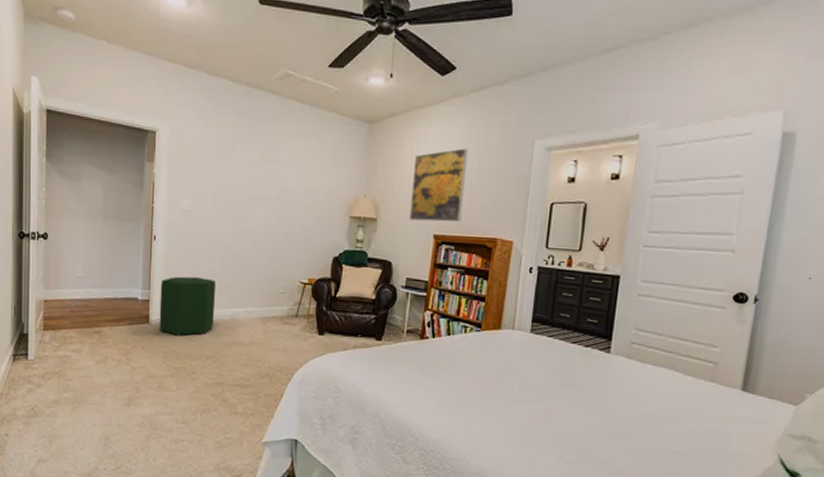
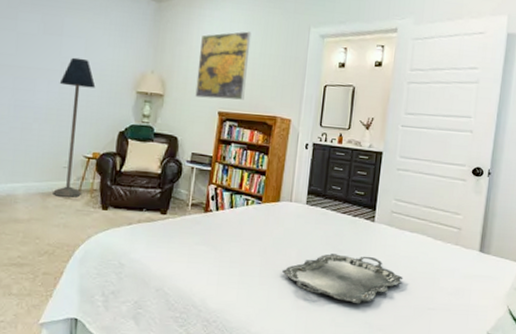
floor lamp: none [272,184,310,322] -> present [53,57,96,197]
serving tray: none [504,386,645,443] -> present [282,254,404,304]

